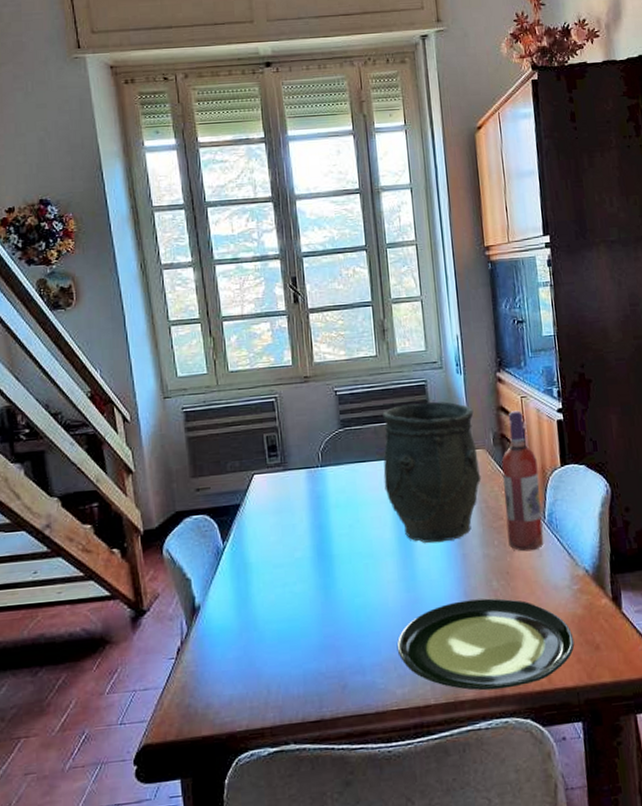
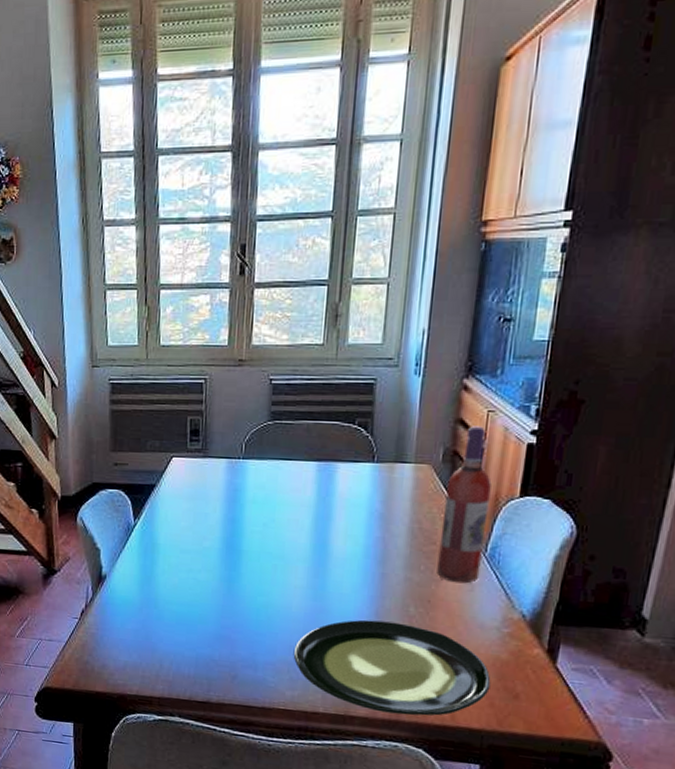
vase: present [382,401,482,543] -> none [307,403,426,558]

